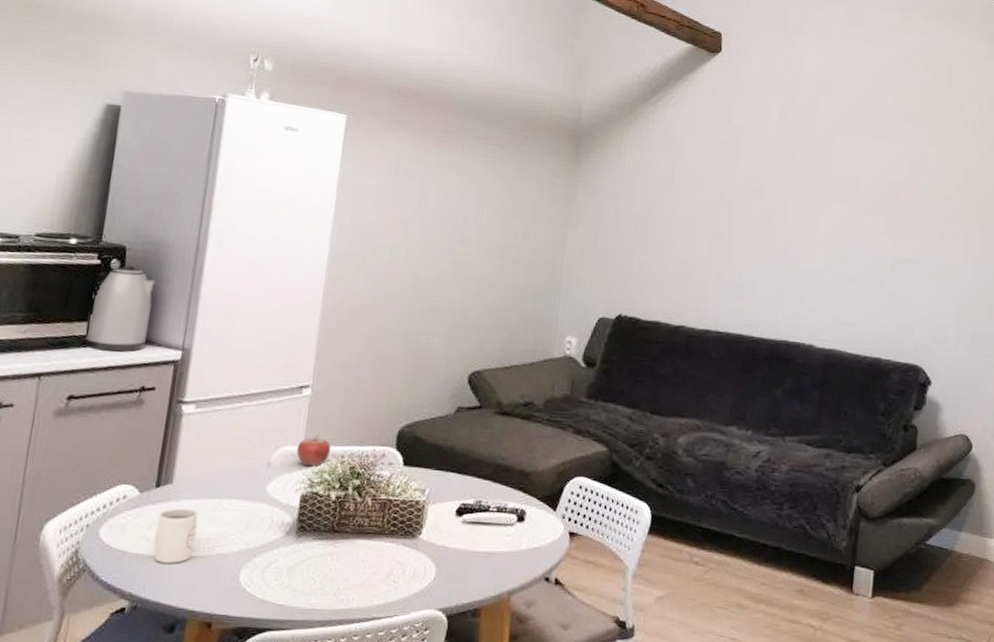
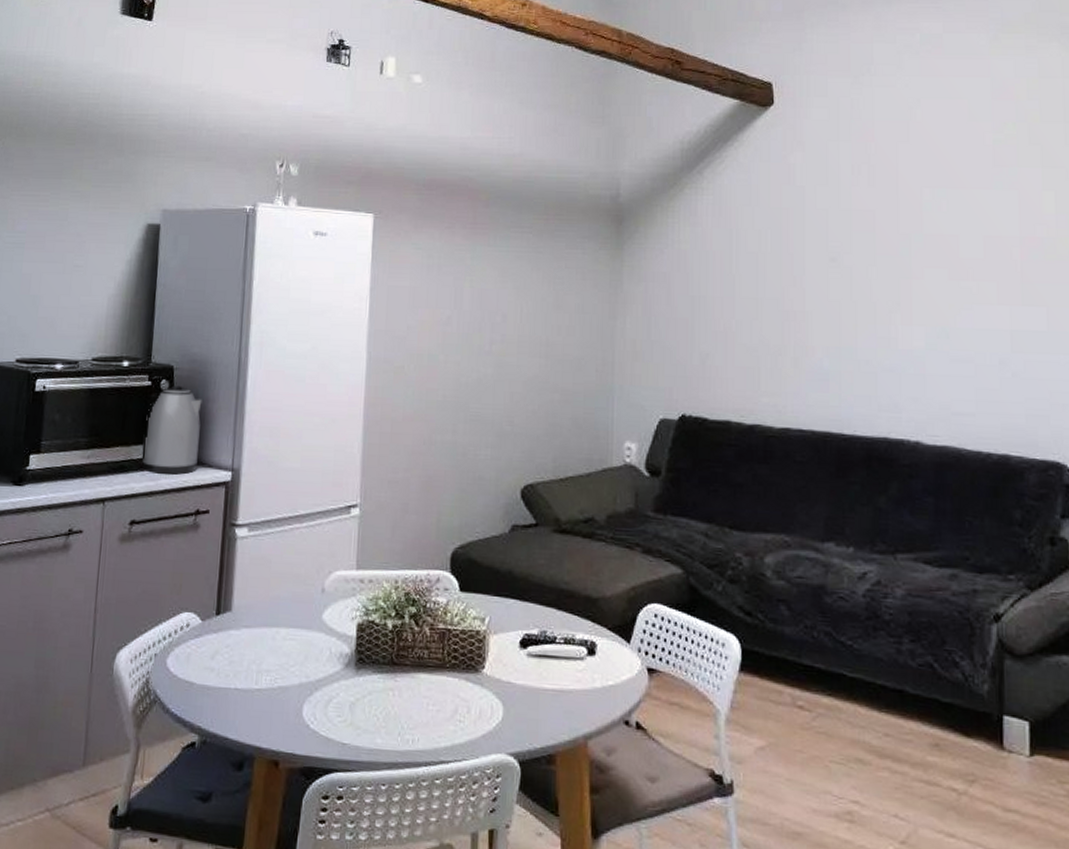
mug: present [153,508,198,564] -> none [218,637,258,696]
fruit: present [296,435,331,467] -> none [349,558,384,593]

